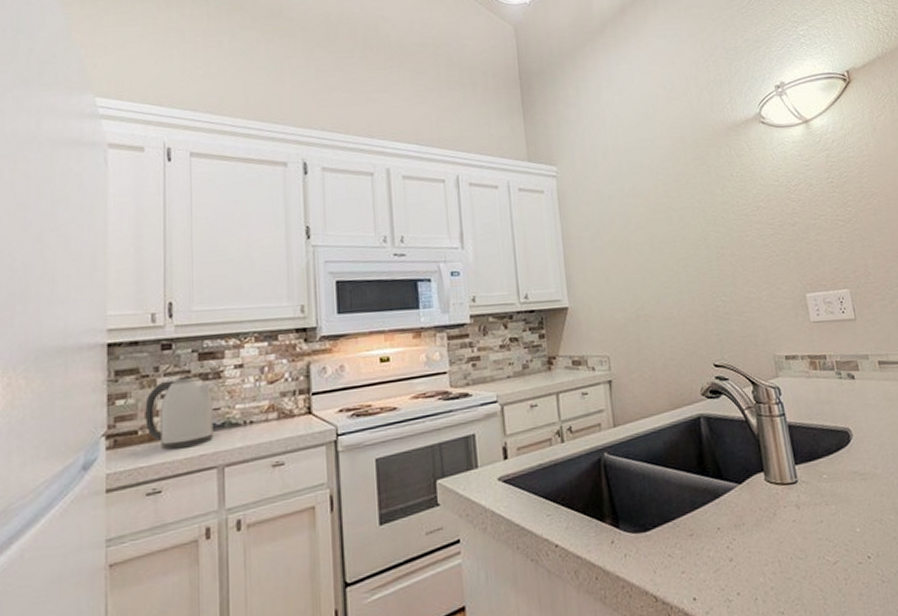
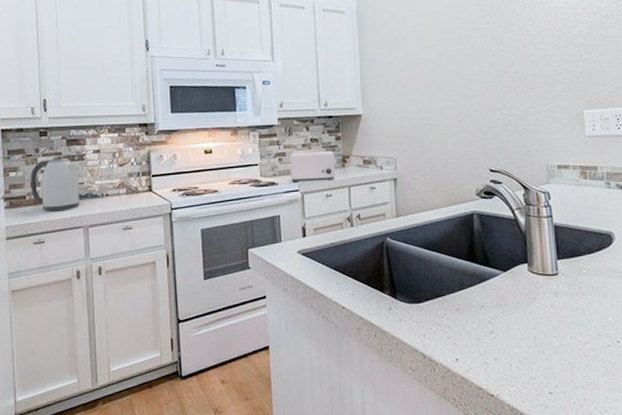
toaster: none [485,351,541,392] -> present [290,150,336,183]

